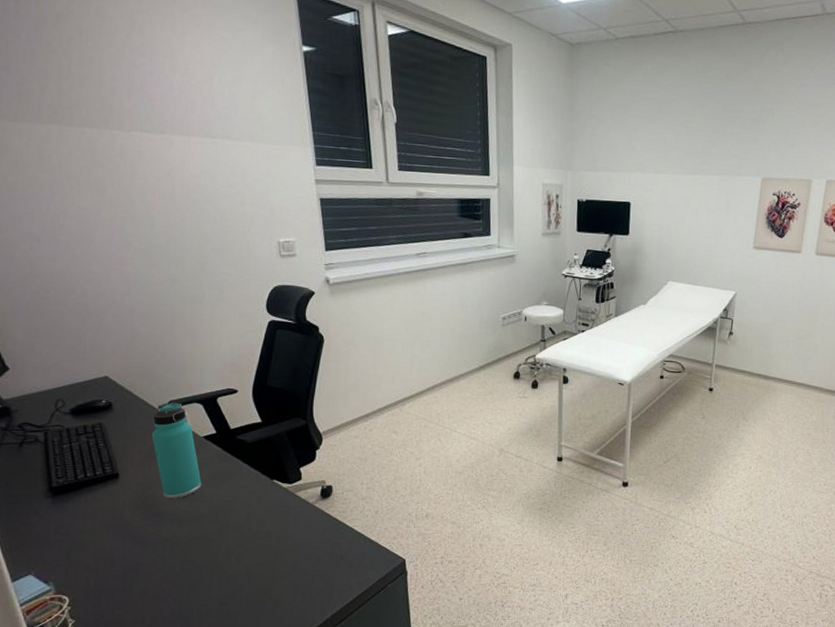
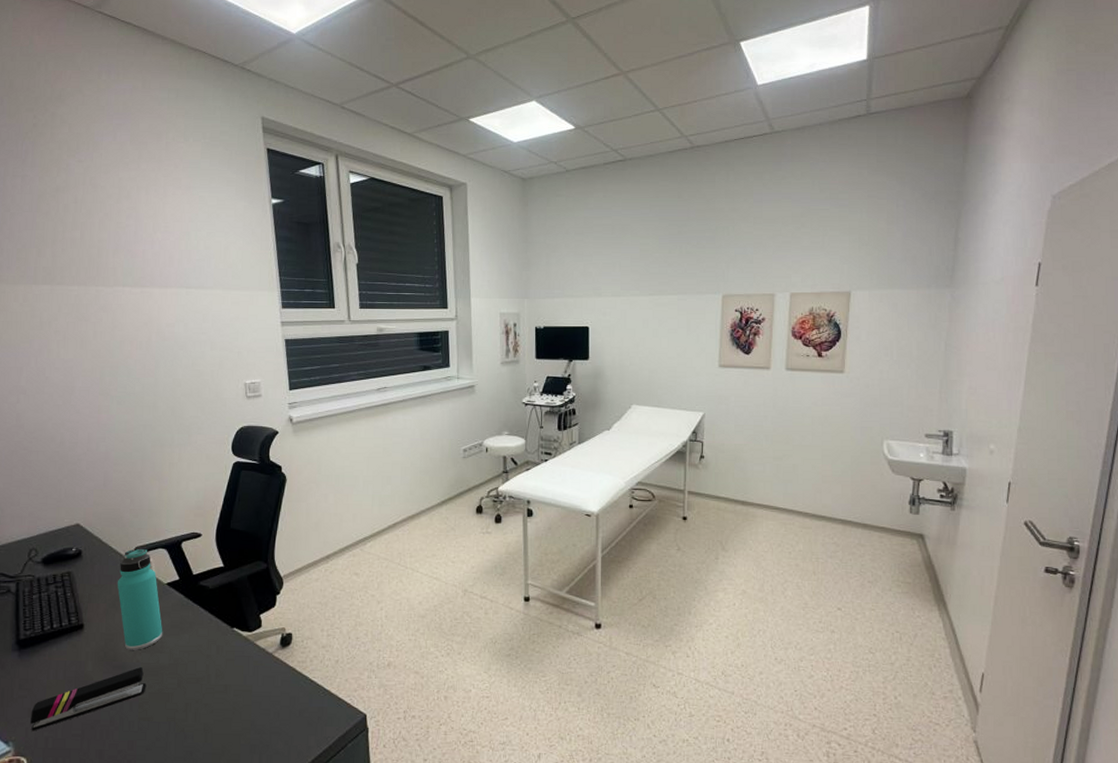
stapler: none [70,515,187,572] -> present [30,667,147,731]

